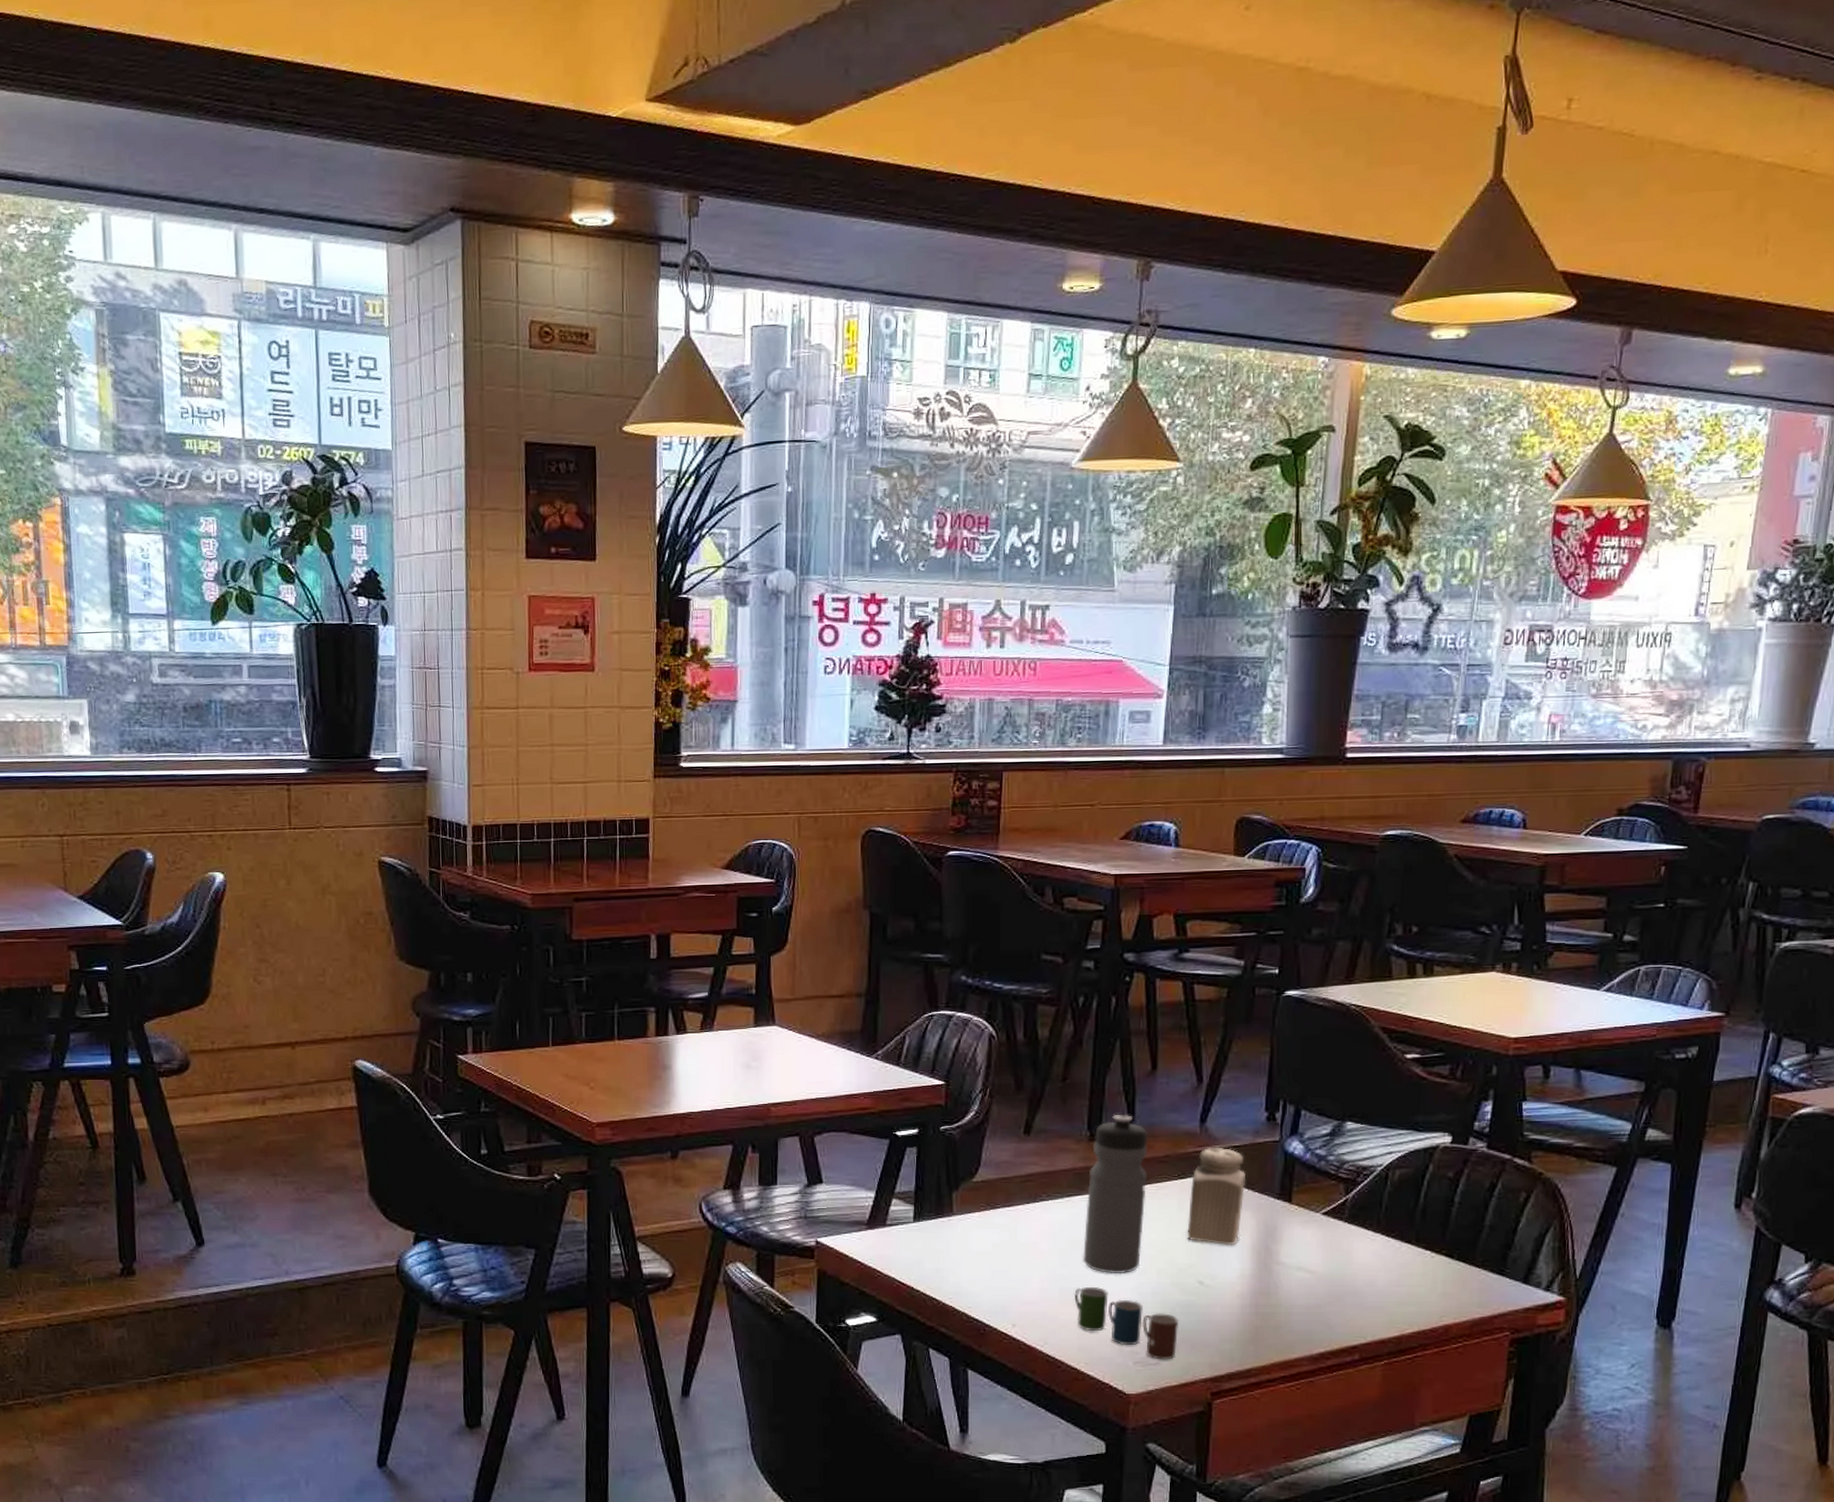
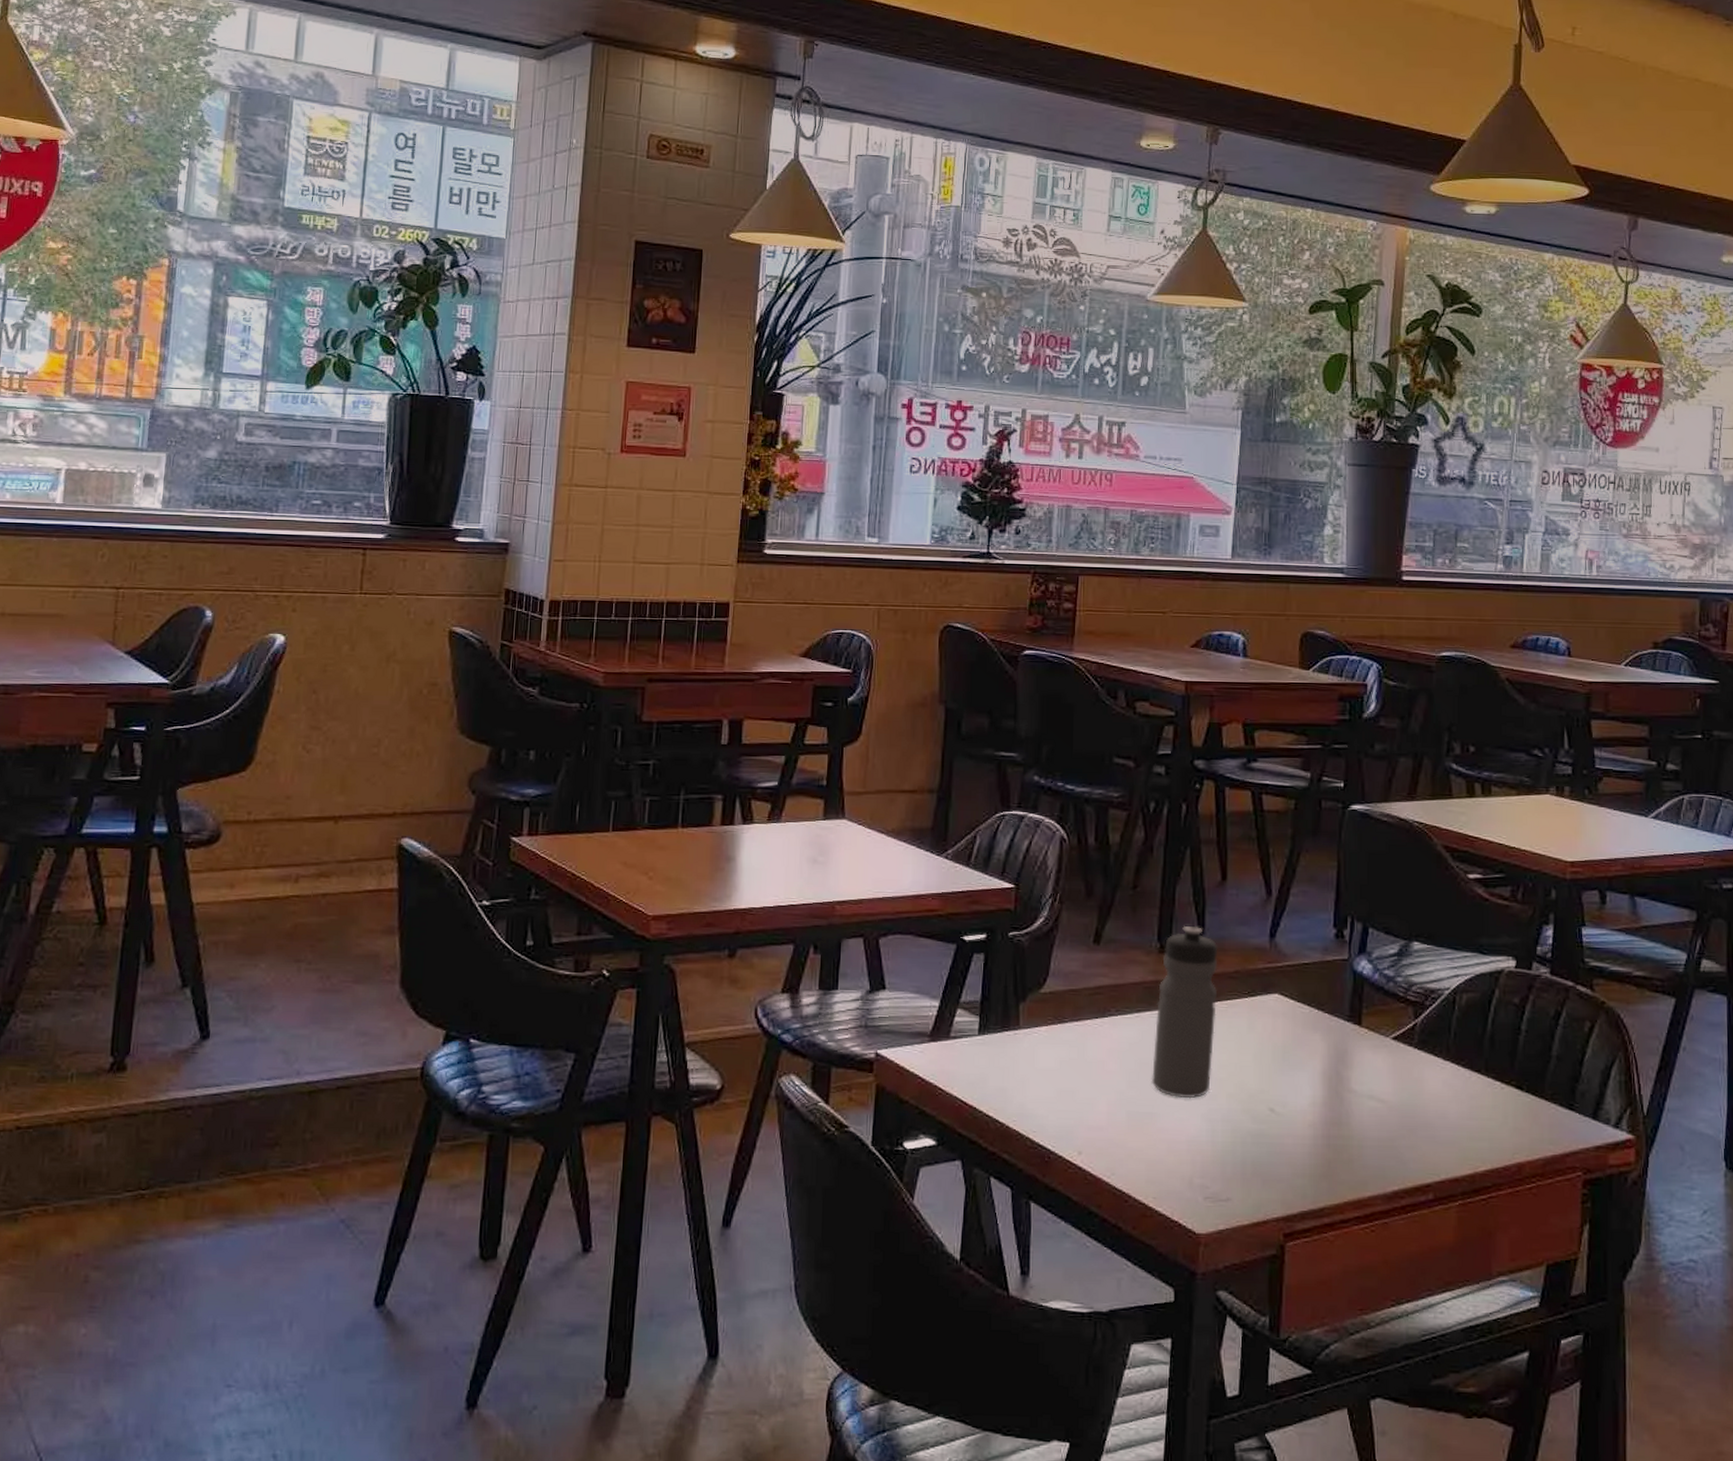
cup: present [1074,1287,1178,1360] -> none [1143,1112,1249,1196]
salt shaker: present [1187,1148,1246,1246] -> none [1257,965,1316,1071]

